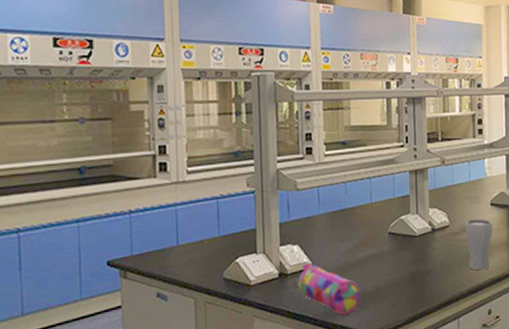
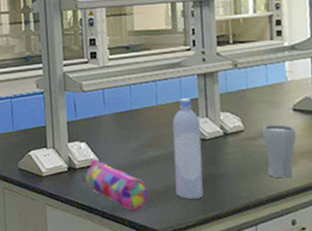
bottle: none [385,195,413,298] -> present [172,98,204,200]

